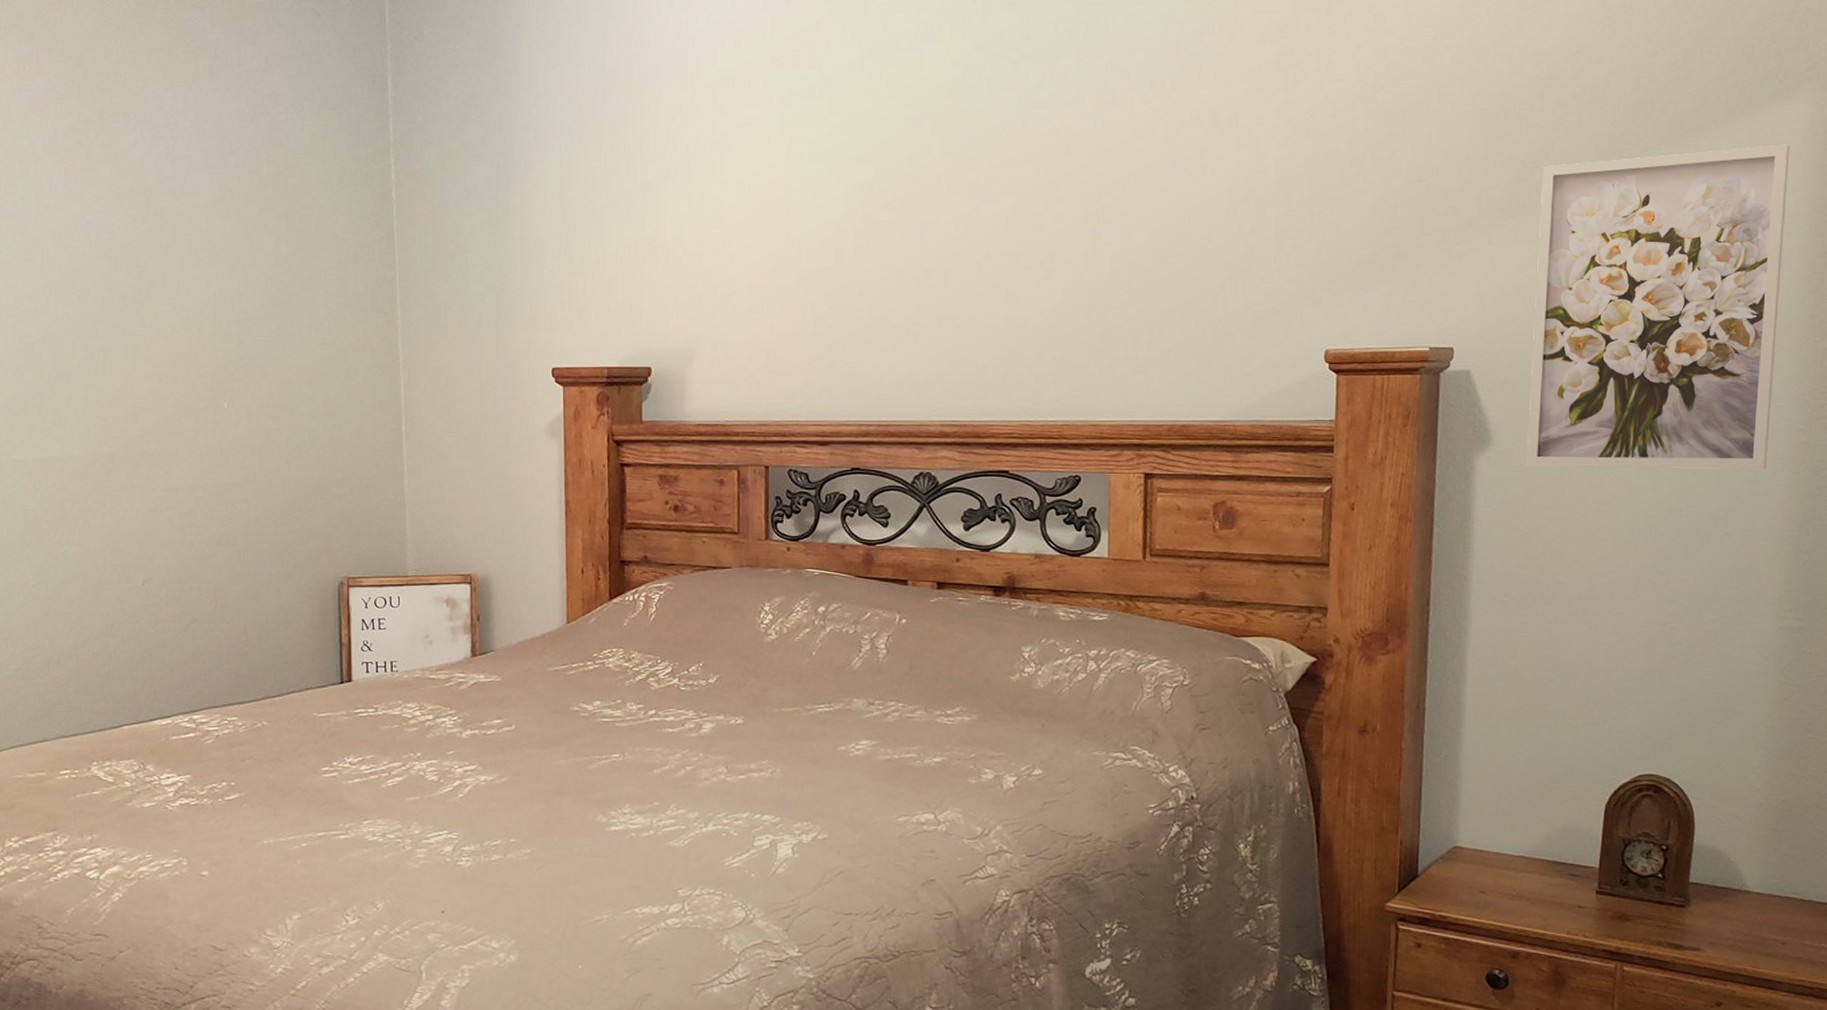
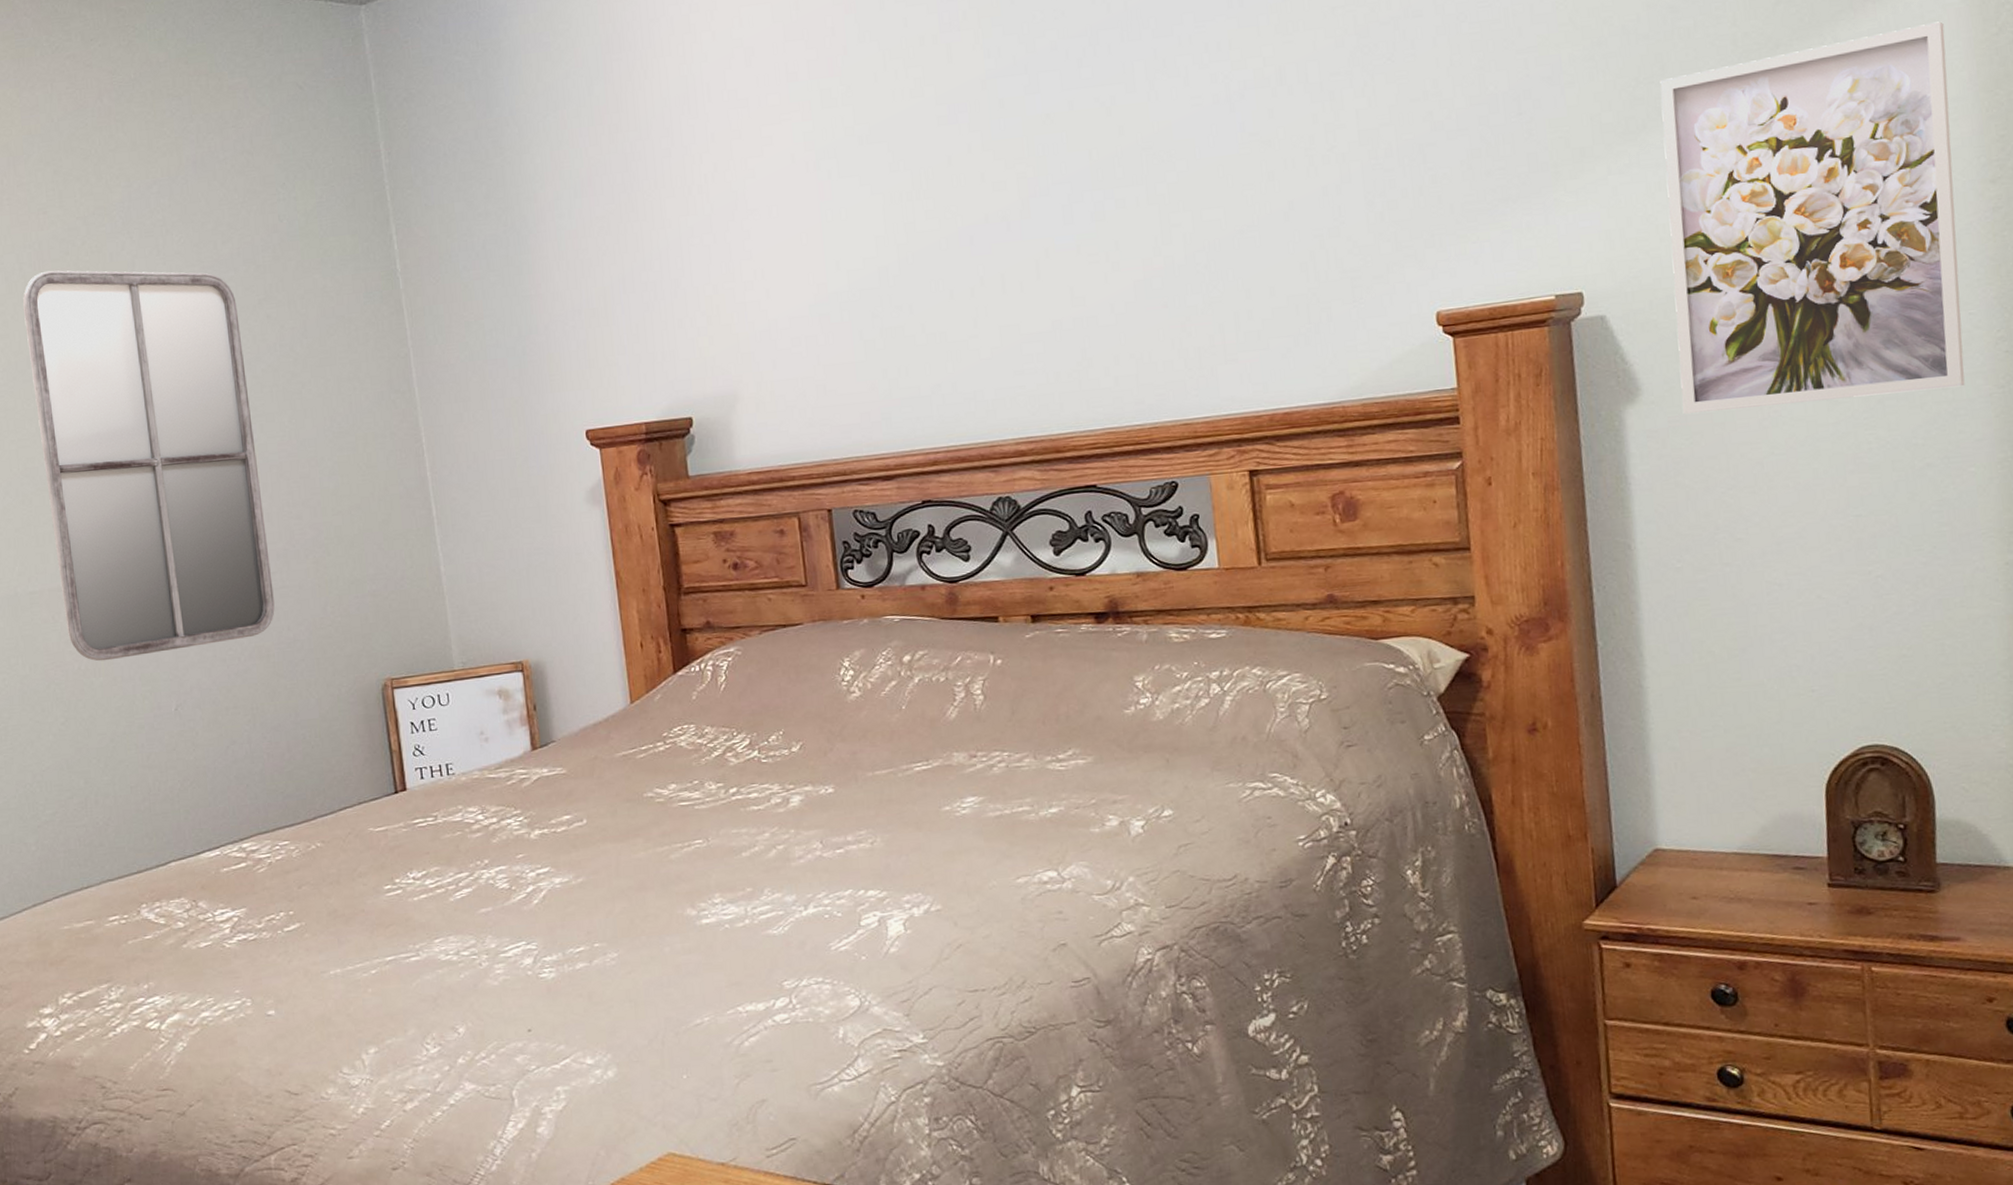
home mirror: none [33,158,246,532] -> present [23,270,275,662]

